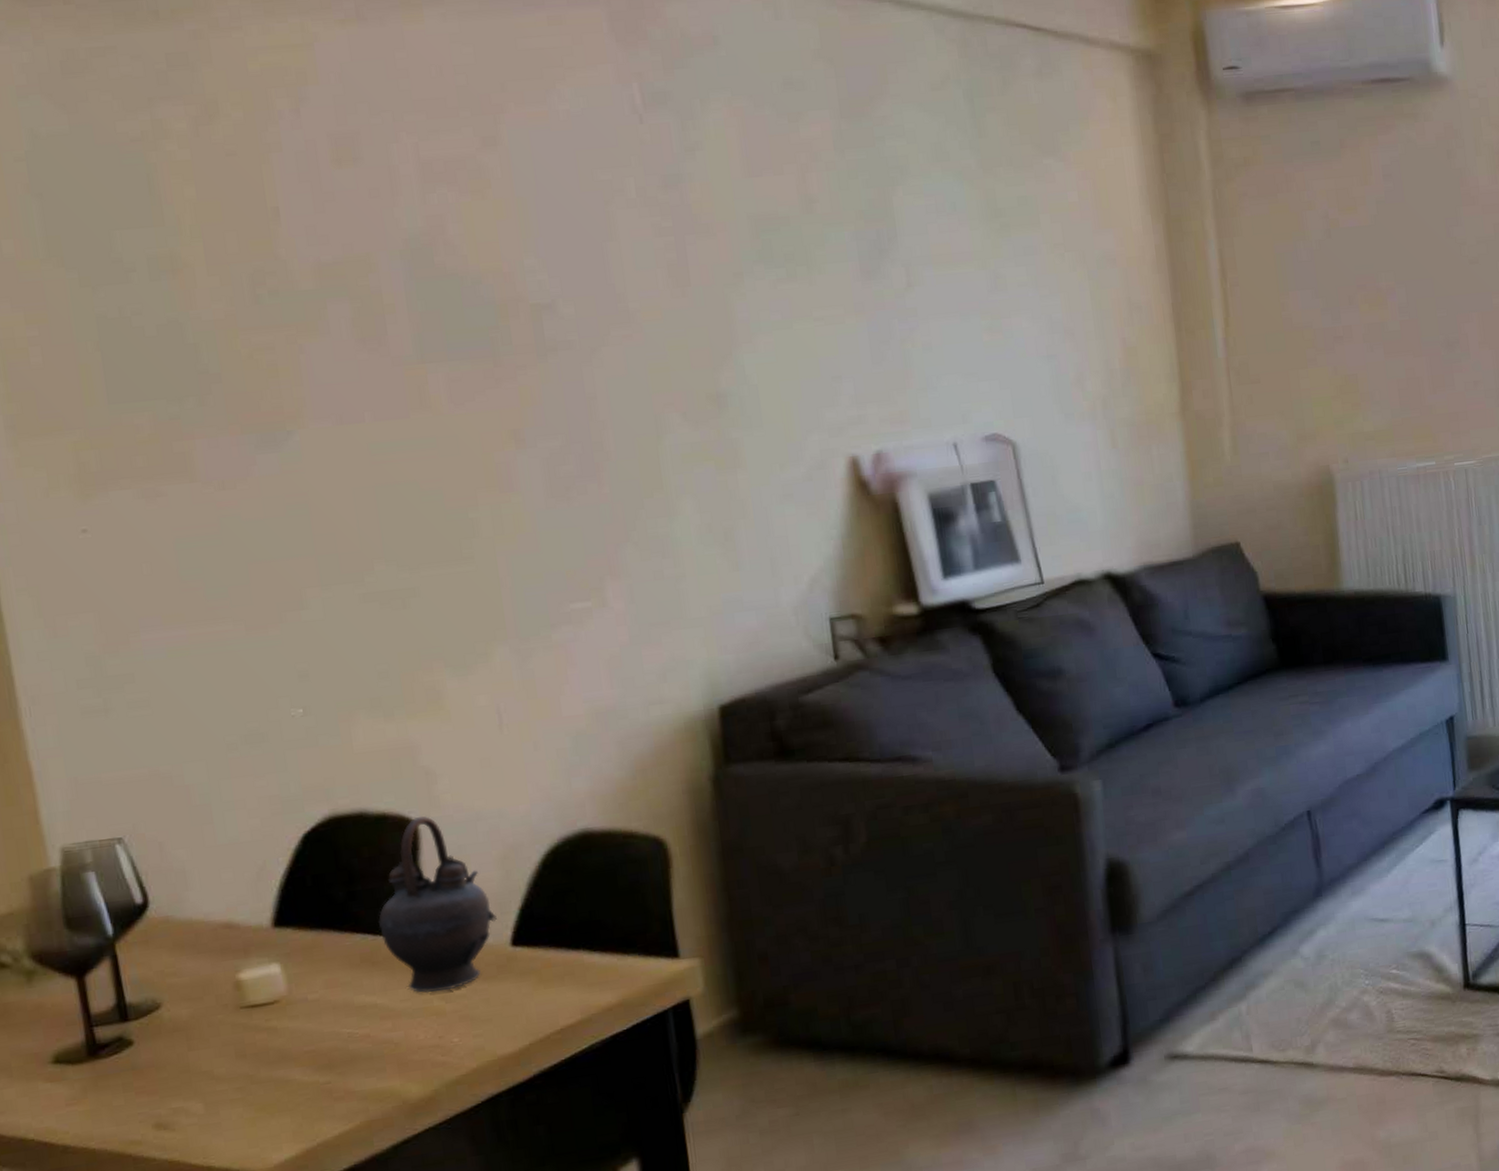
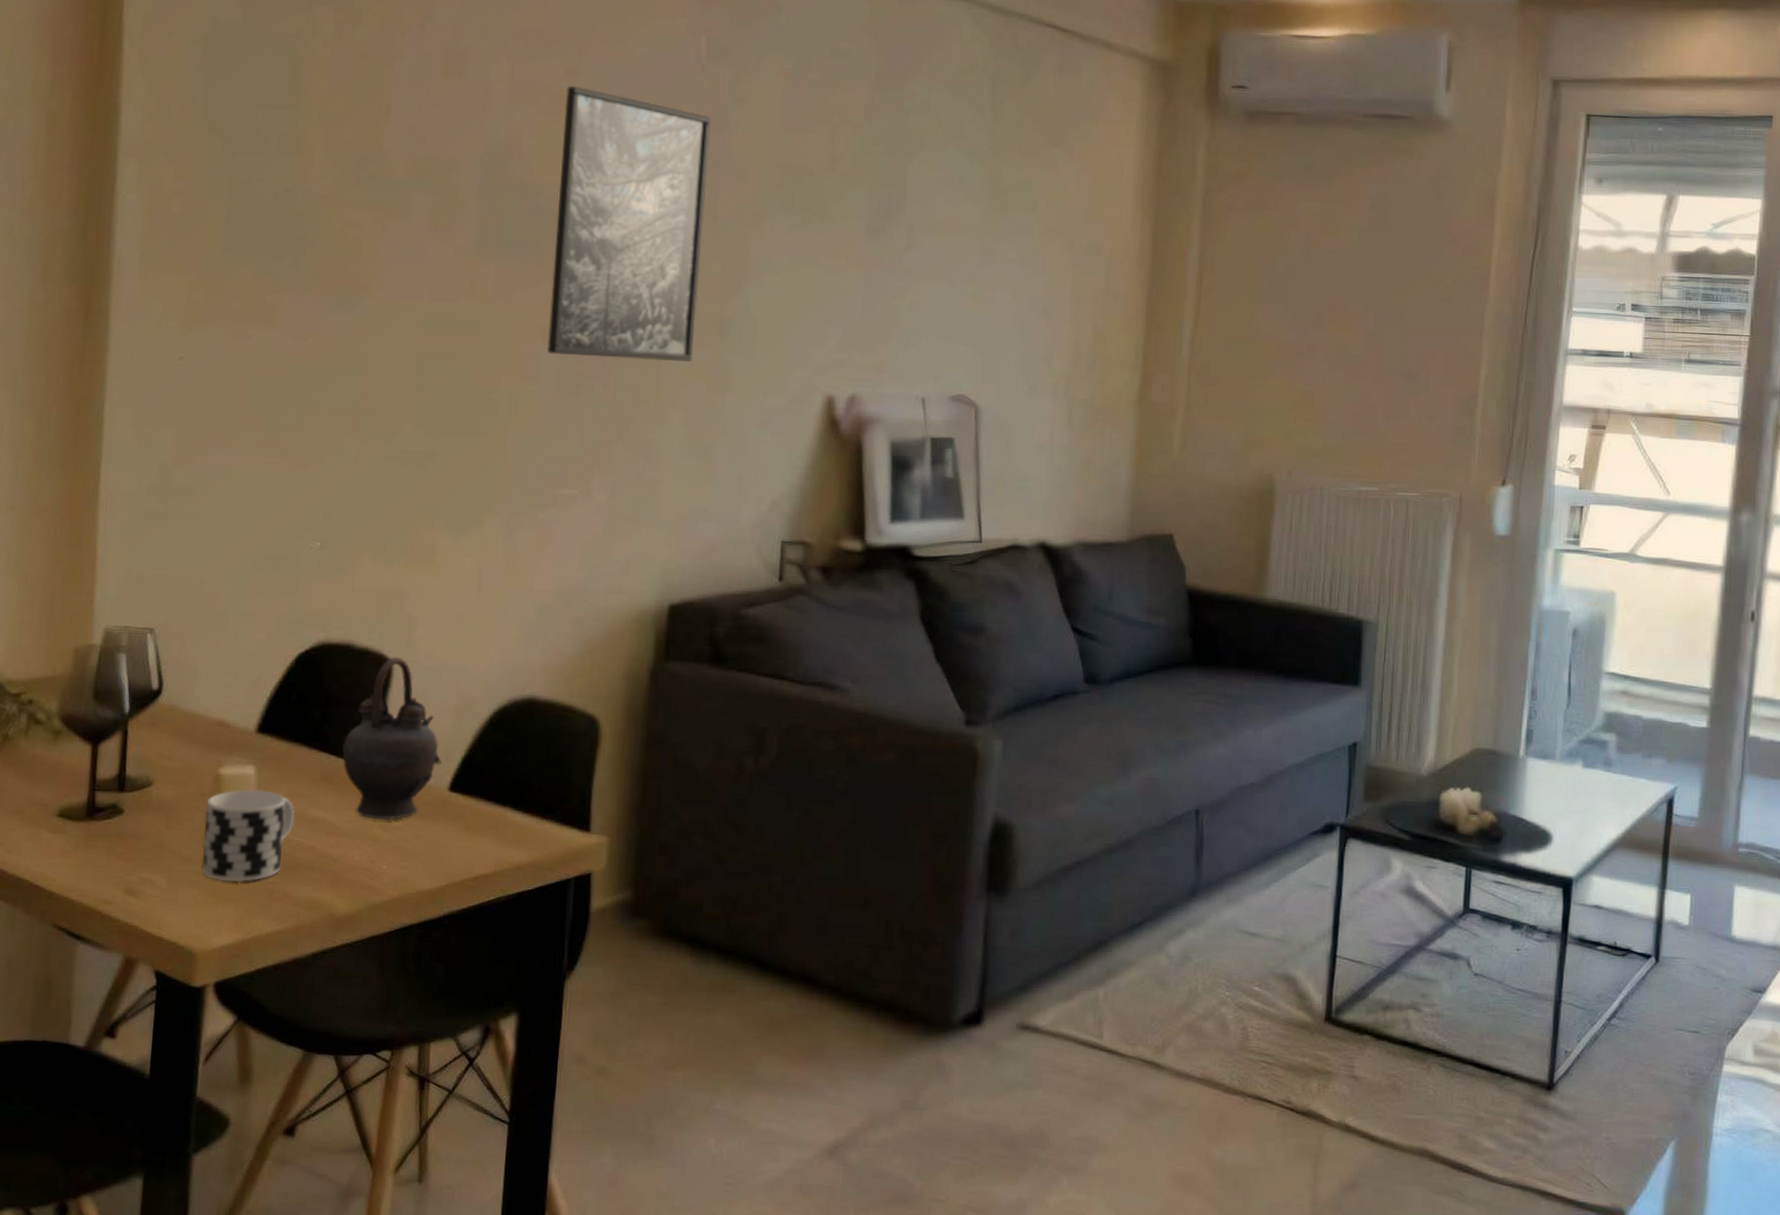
cup: none [230,986,340,1094] -> present [202,789,295,883]
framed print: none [486,156,694,460] -> present [546,86,711,362]

